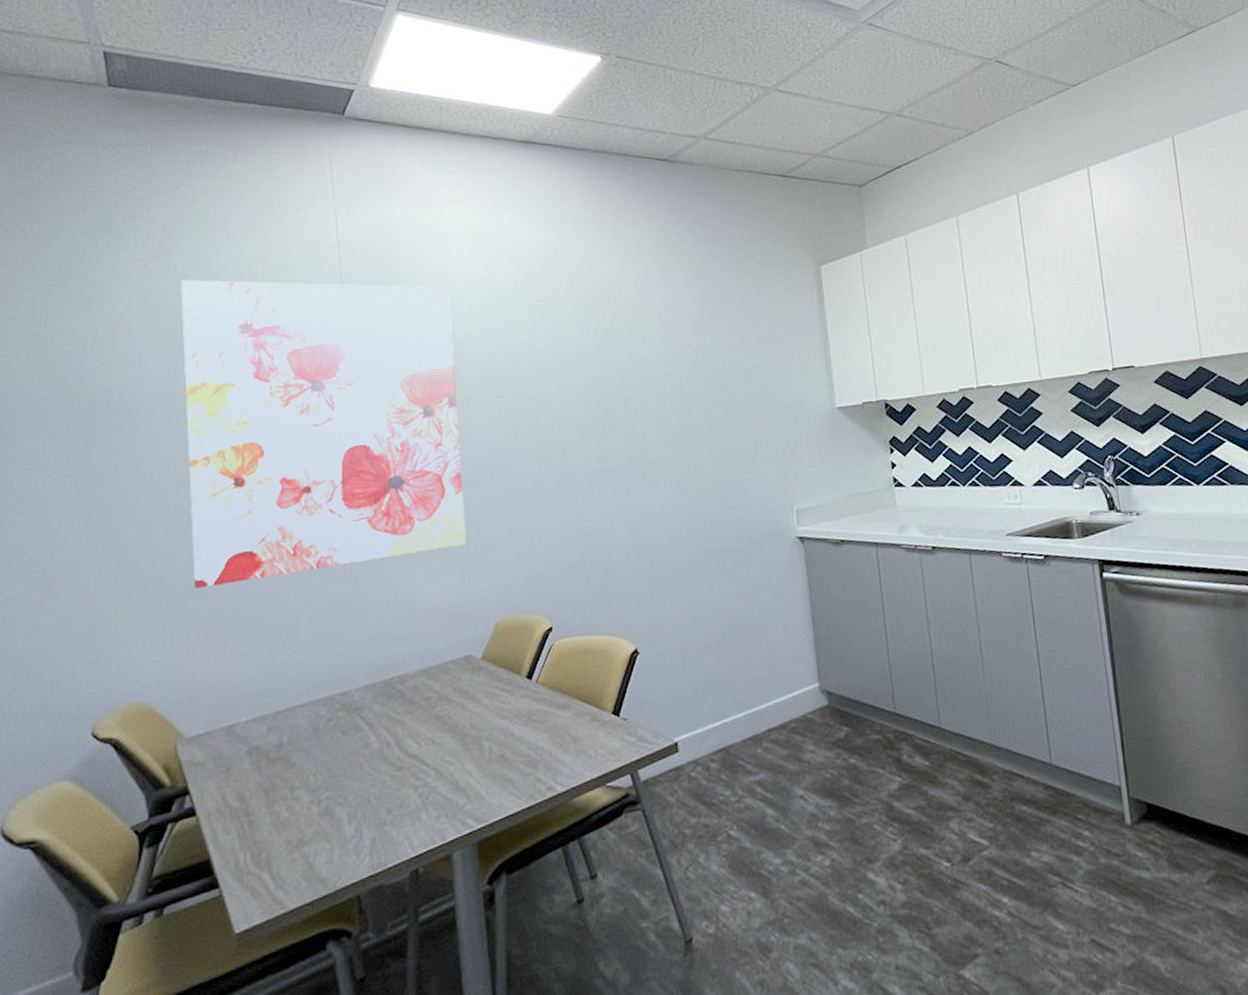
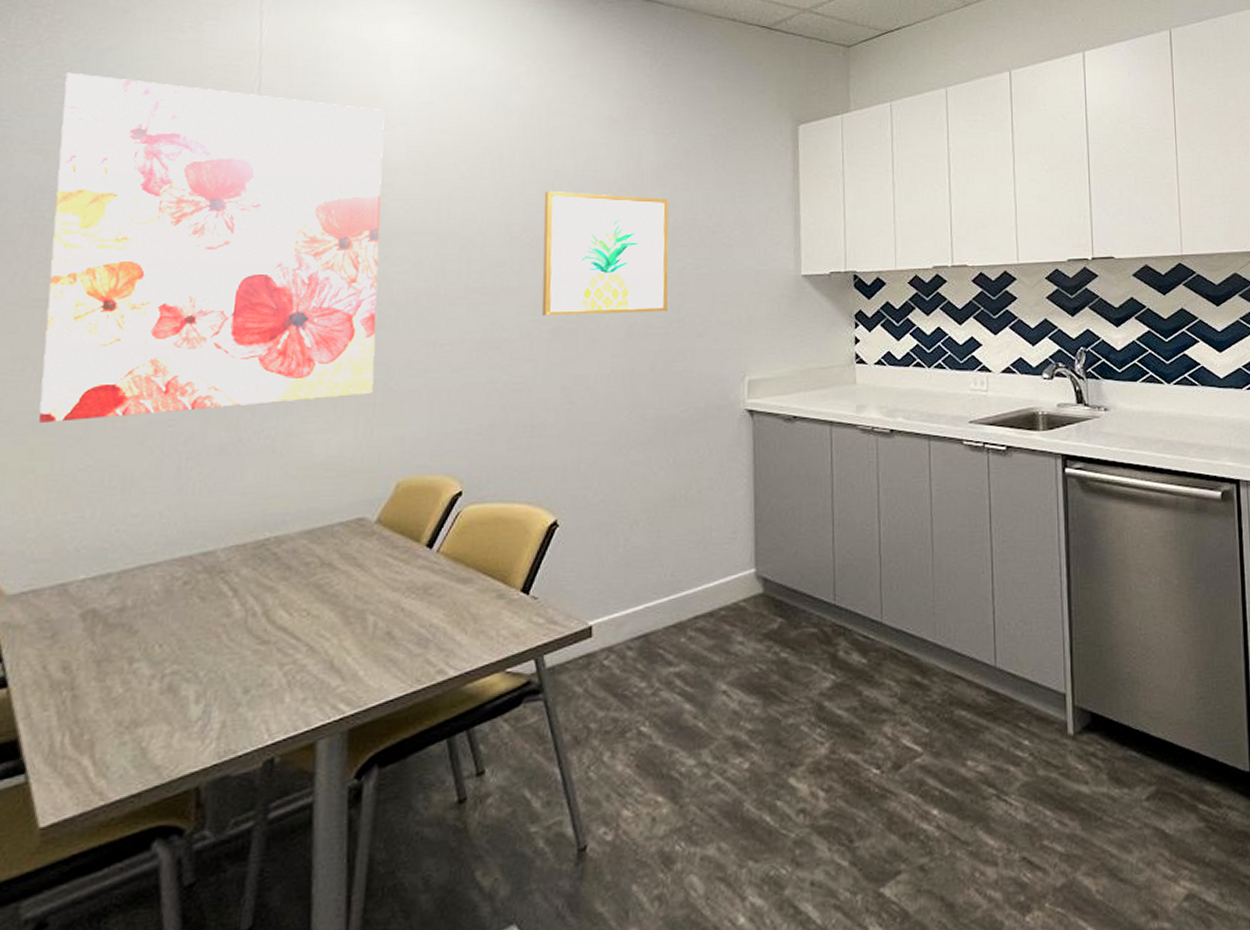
wall art: none [596,346,717,464] -> present [541,191,669,316]

